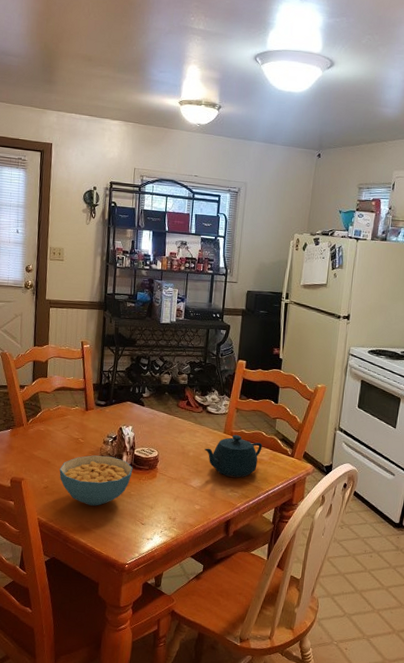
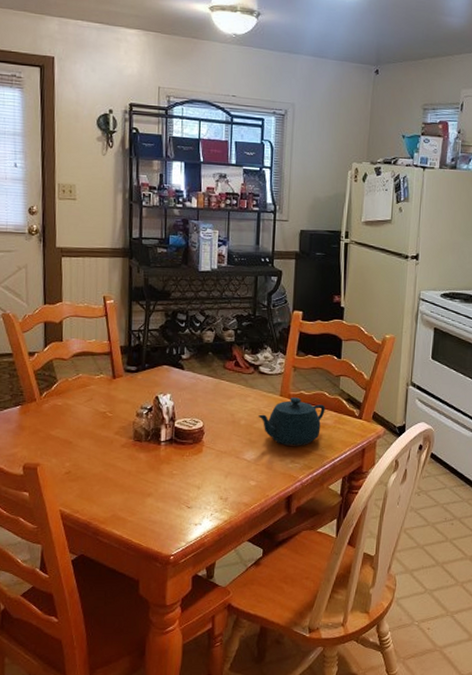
cereal bowl: present [59,455,133,506] -> none [84,430,174,491]

